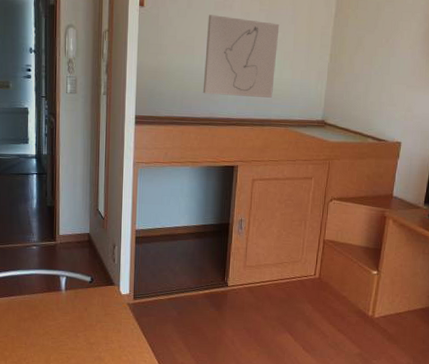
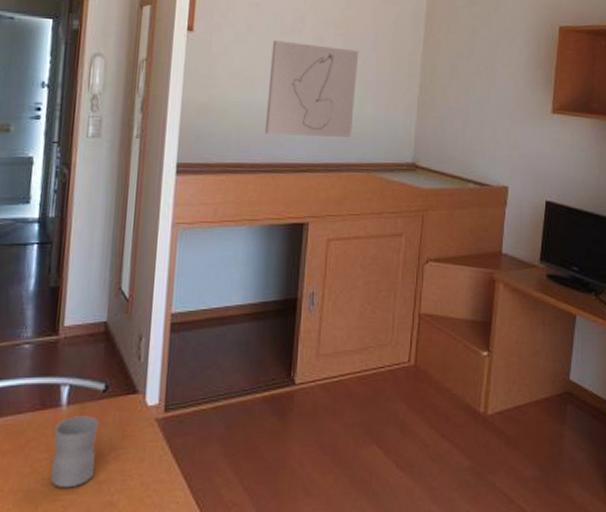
mug: none [57,298,88,346] -> present [51,416,99,489]

